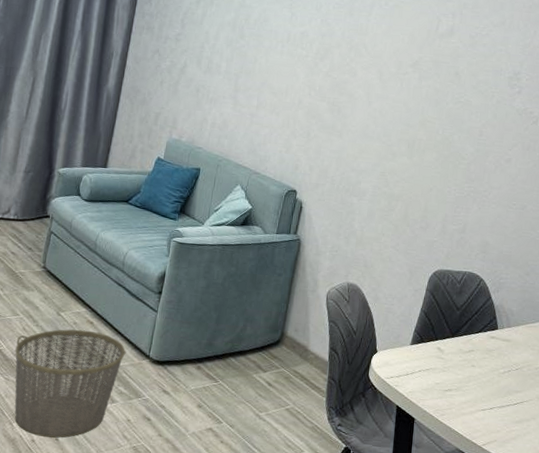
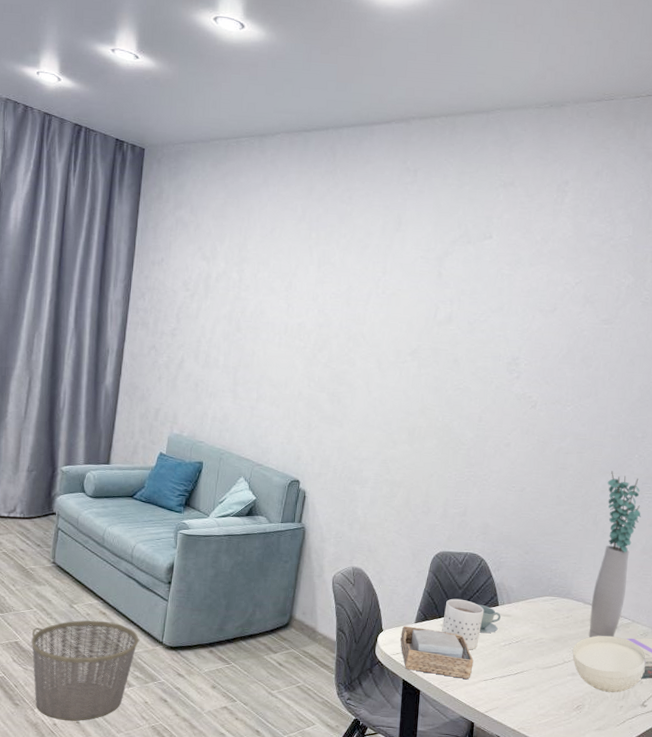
napkin holder: none [395,347,471,409] -> present [400,626,474,680]
mug: none [437,320,483,377] -> present [441,598,485,650]
teacup: none [476,327,500,359] -> present [478,604,501,633]

